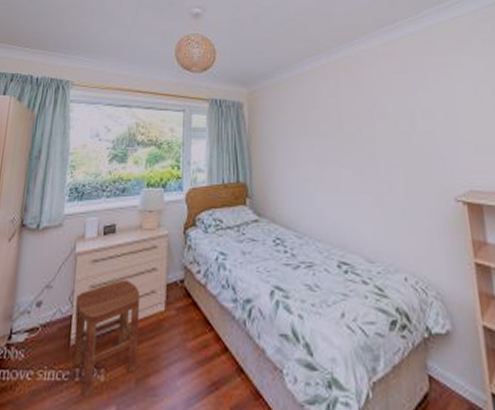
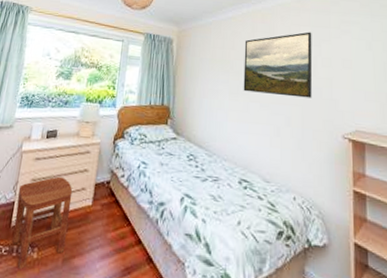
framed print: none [327,79,414,158] -> present [243,32,313,98]

